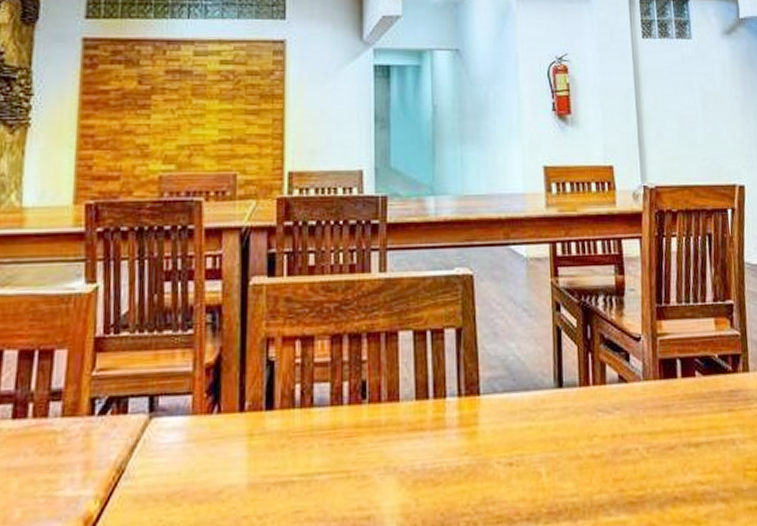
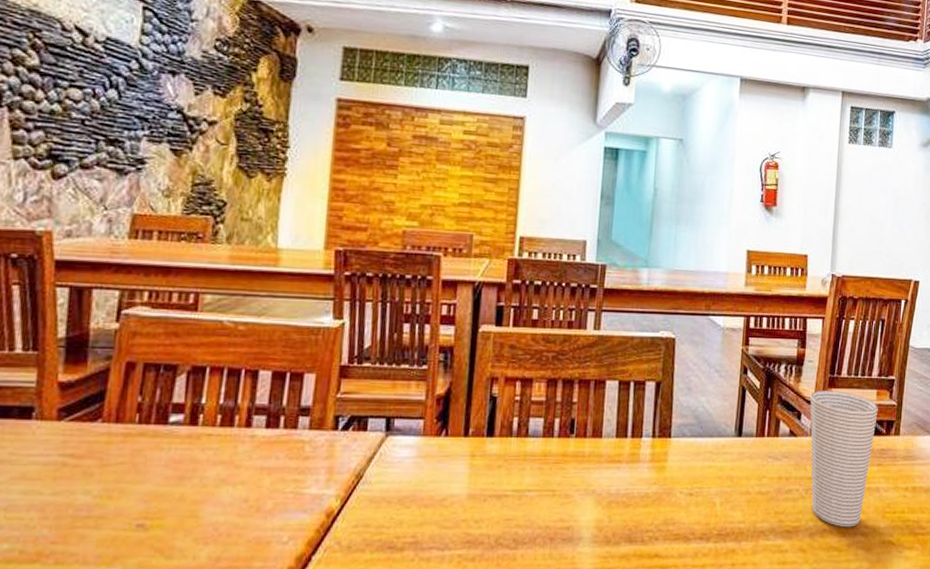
cup: none [637,323,720,493] -> present [810,391,878,527]

